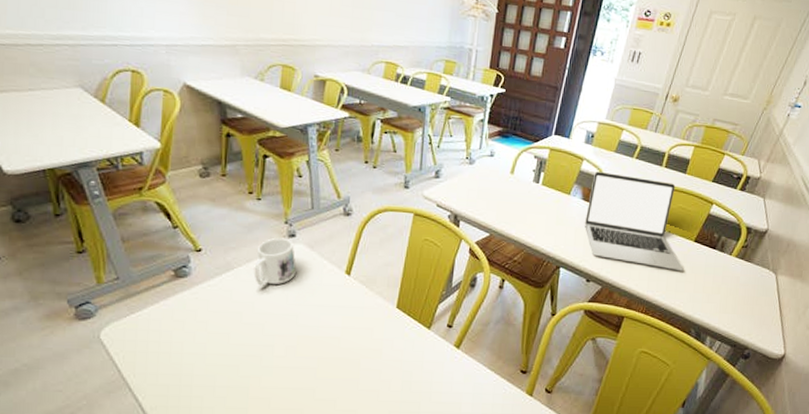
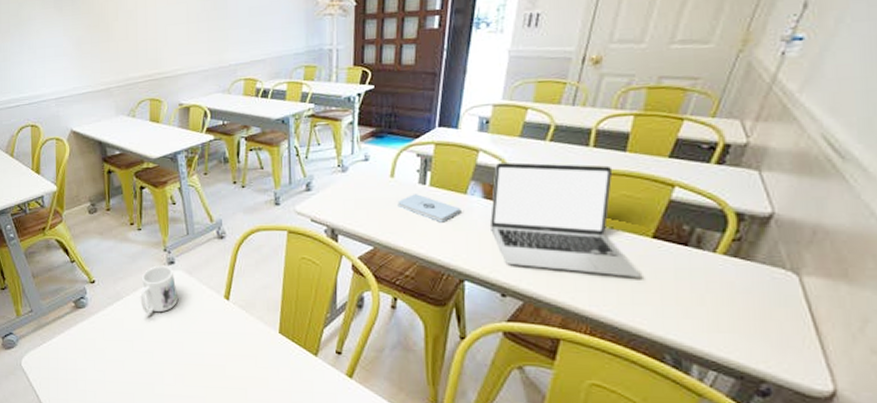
notepad: none [514,190,564,217] -> present [397,194,461,223]

